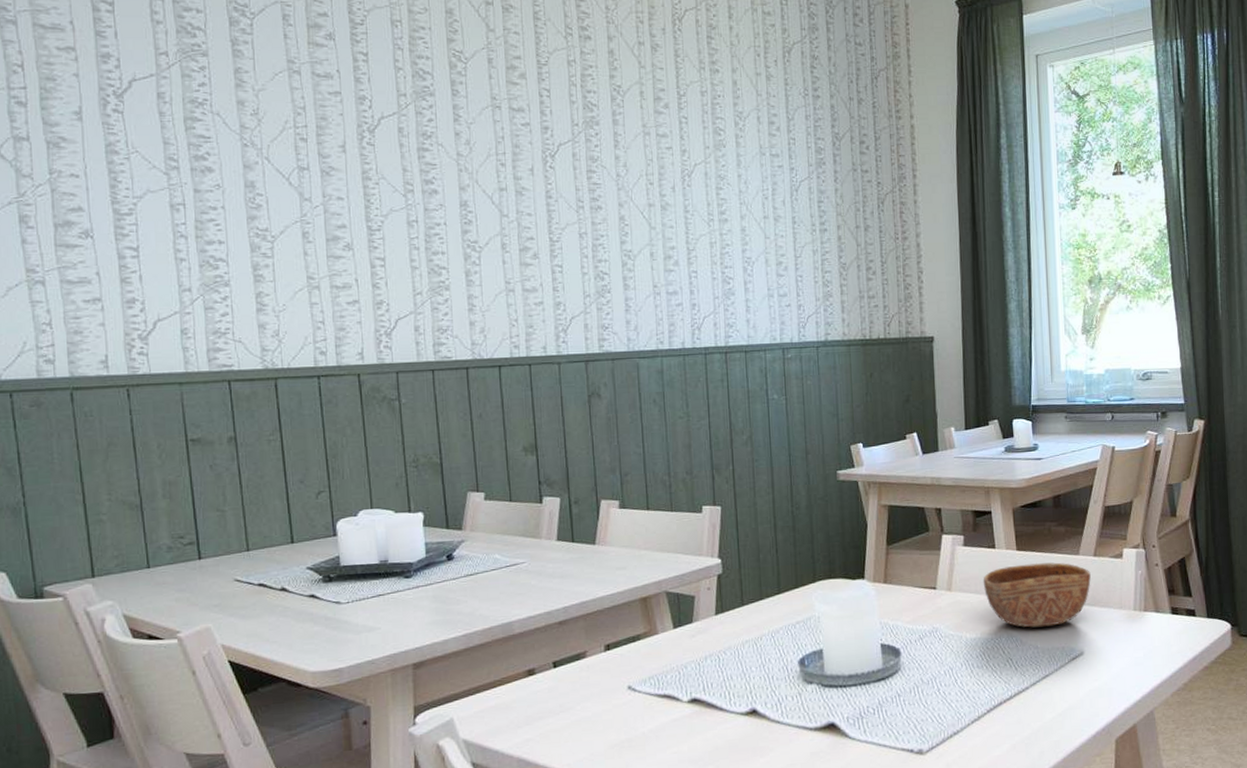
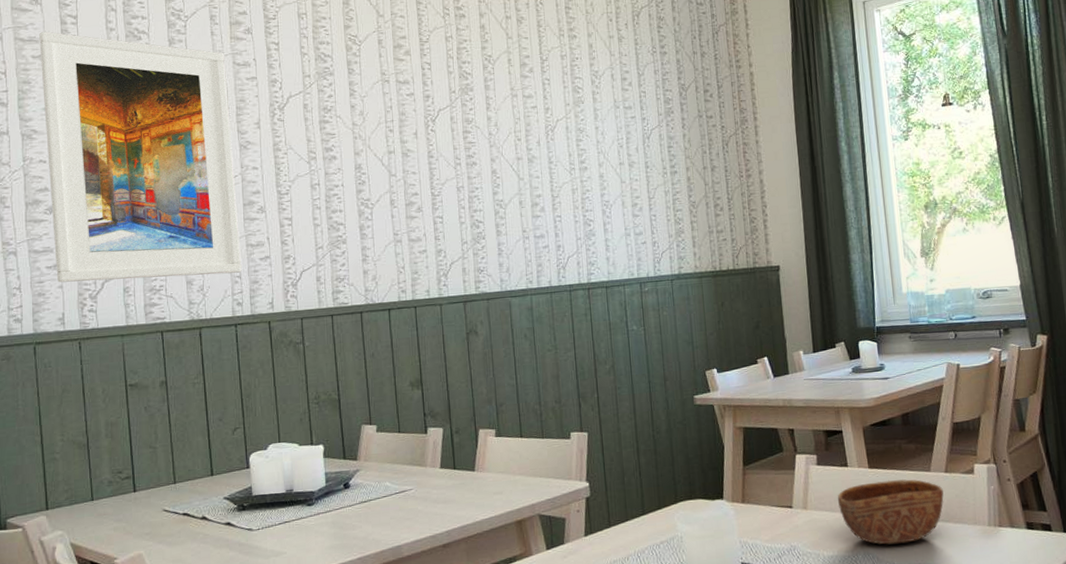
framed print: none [65,17,325,320] -> present [39,31,242,283]

